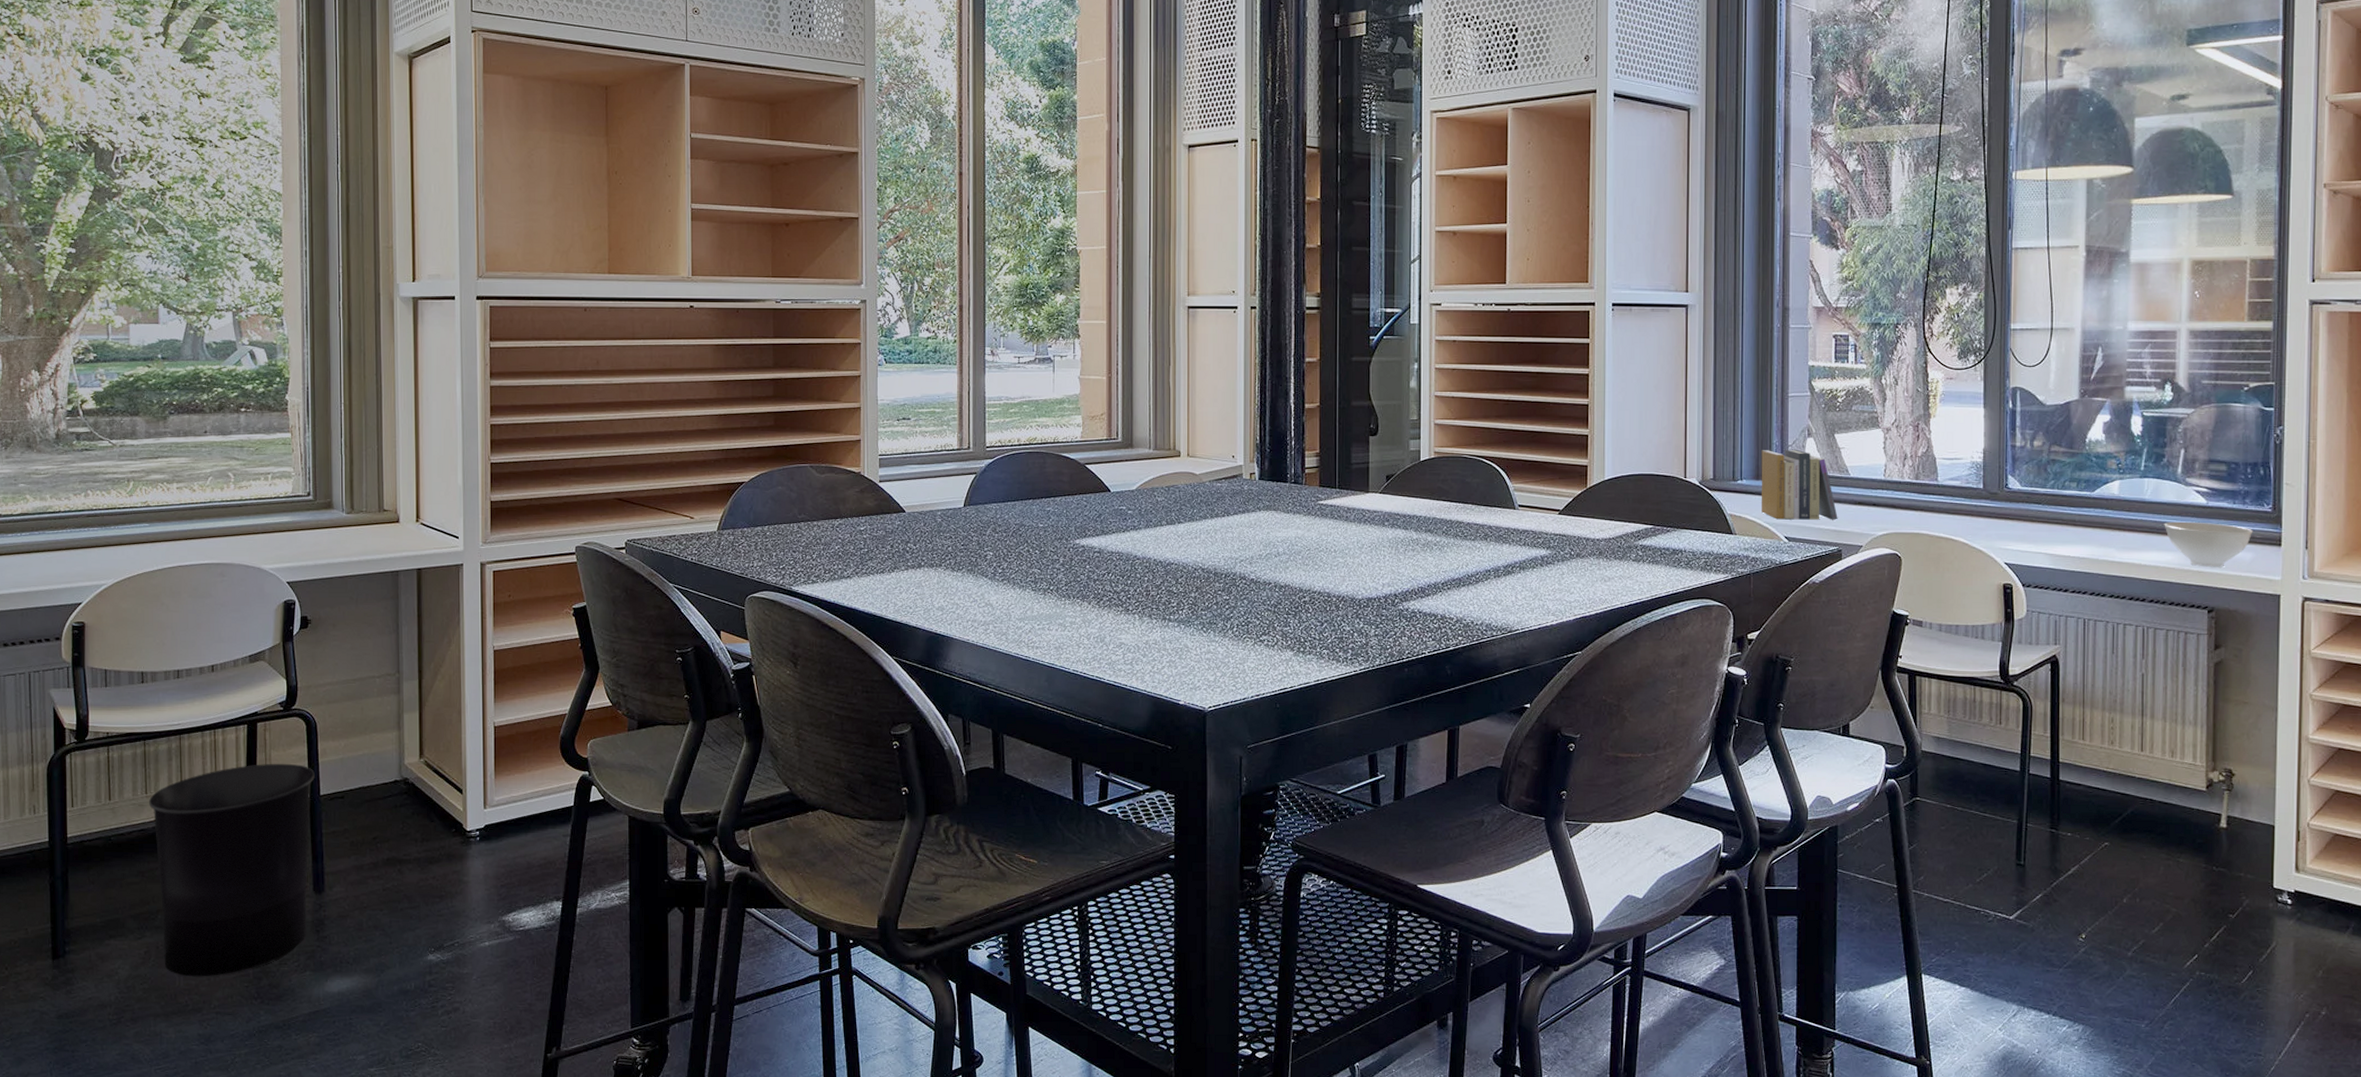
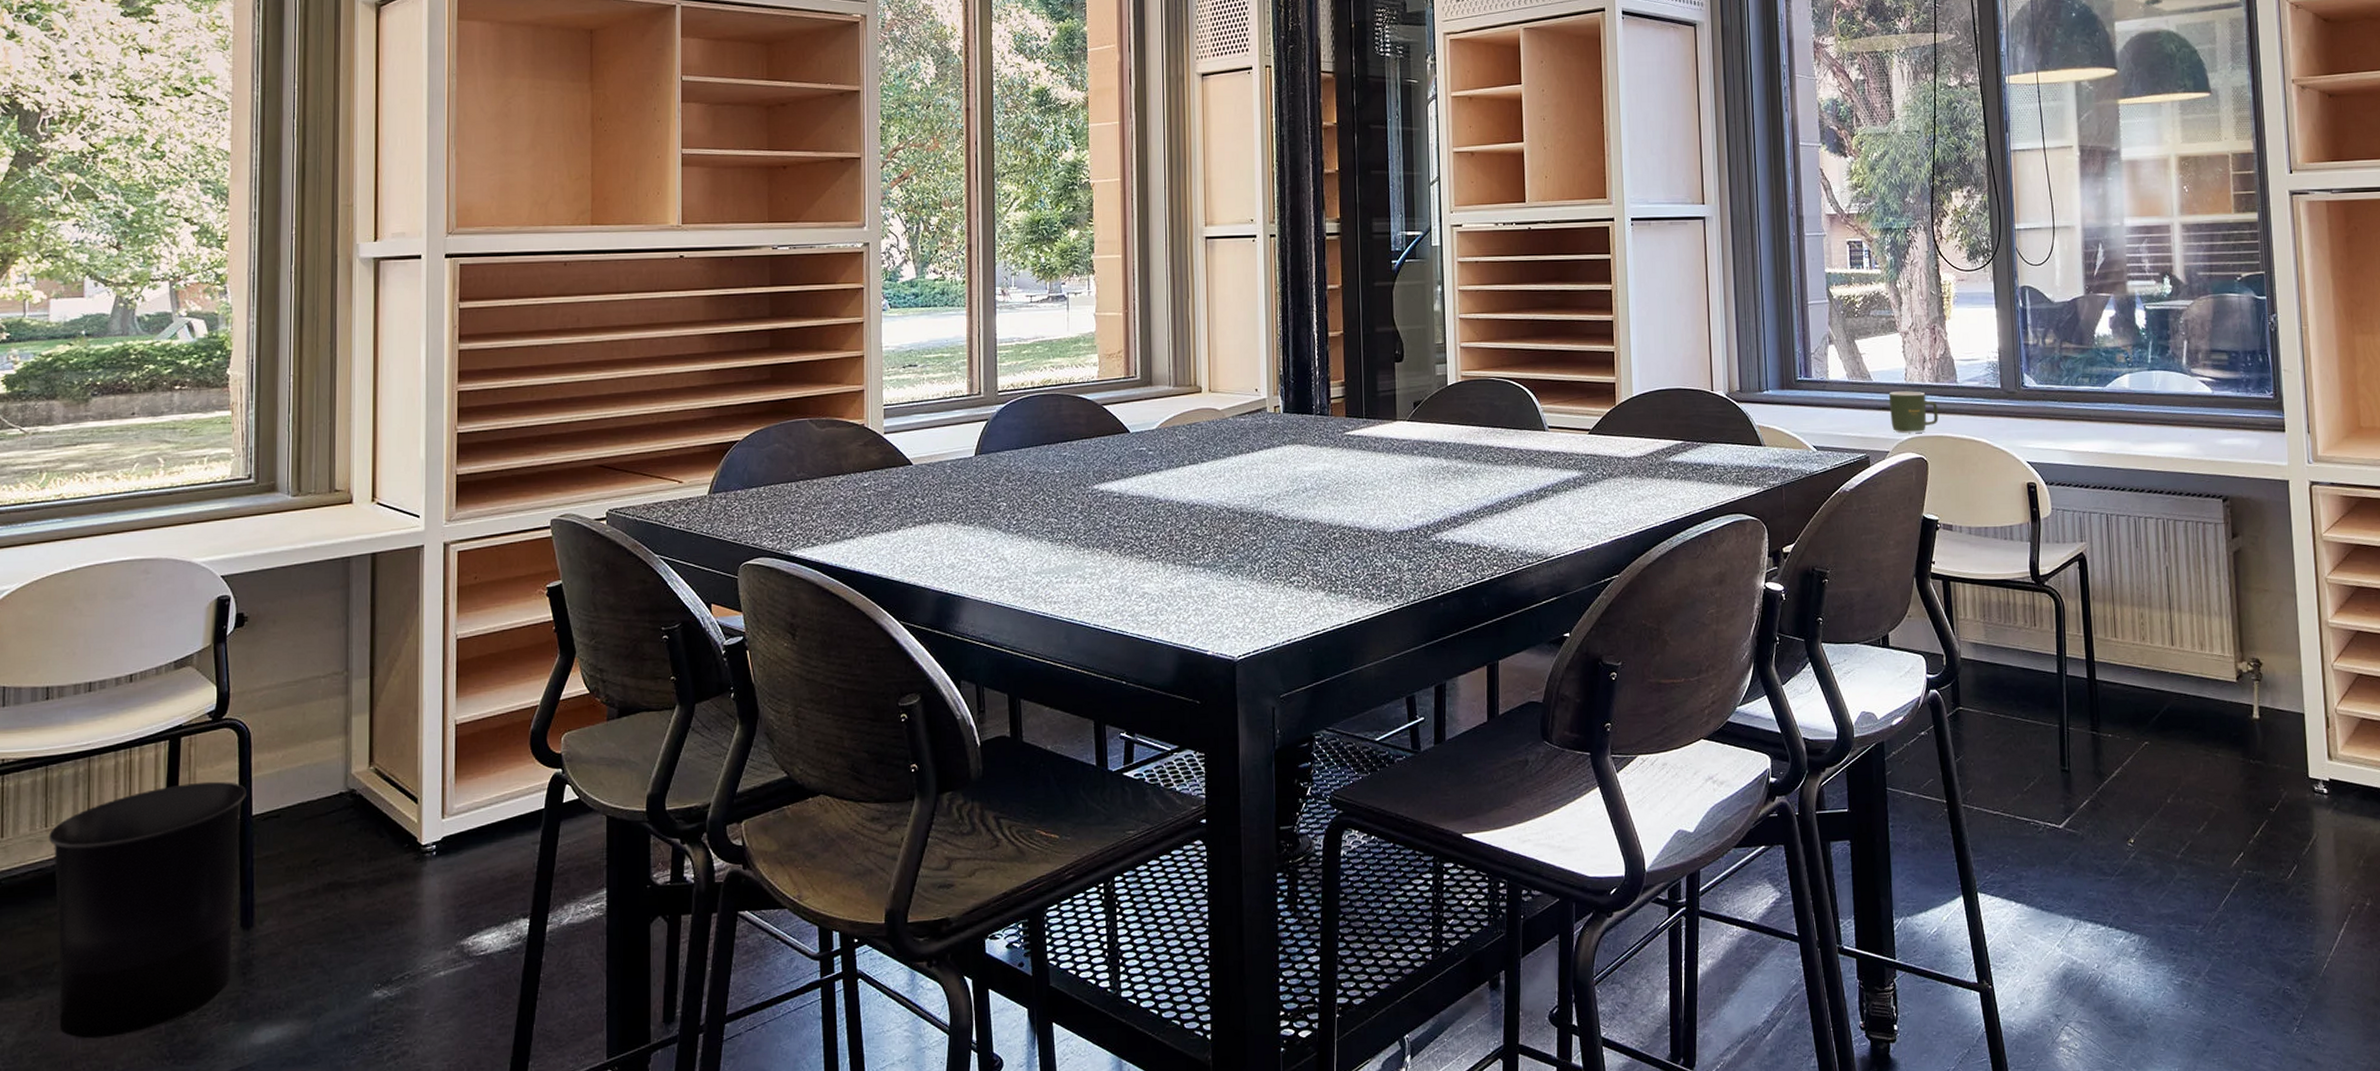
books: present [1761,449,1838,520] -> none [1785,357,1864,429]
mug: none [1865,487,1916,529] -> present [1888,391,1939,433]
bowl: present [2164,521,2253,567] -> none [2174,411,2258,456]

